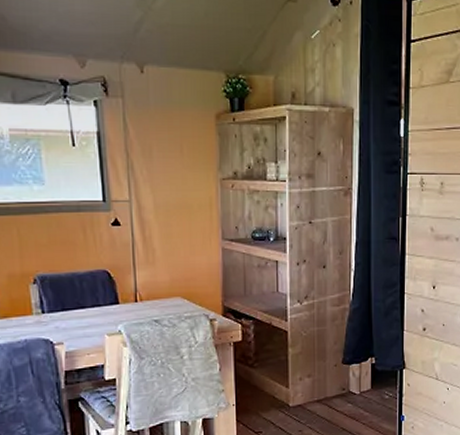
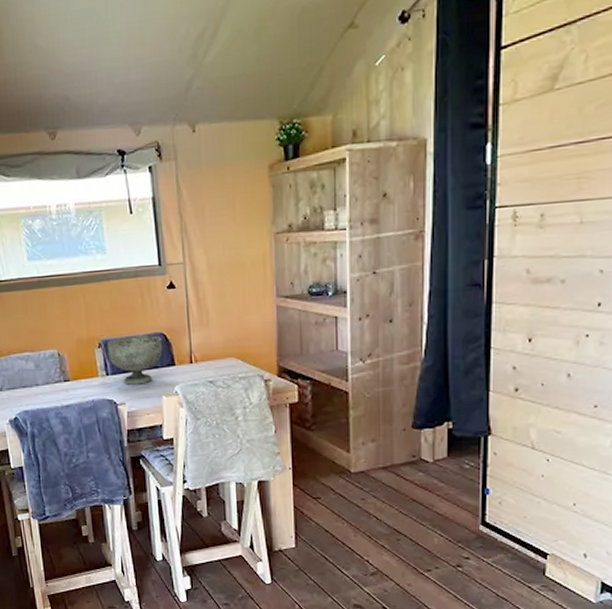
decorative bowl: none [43,272,106,324] -> present [107,335,163,385]

